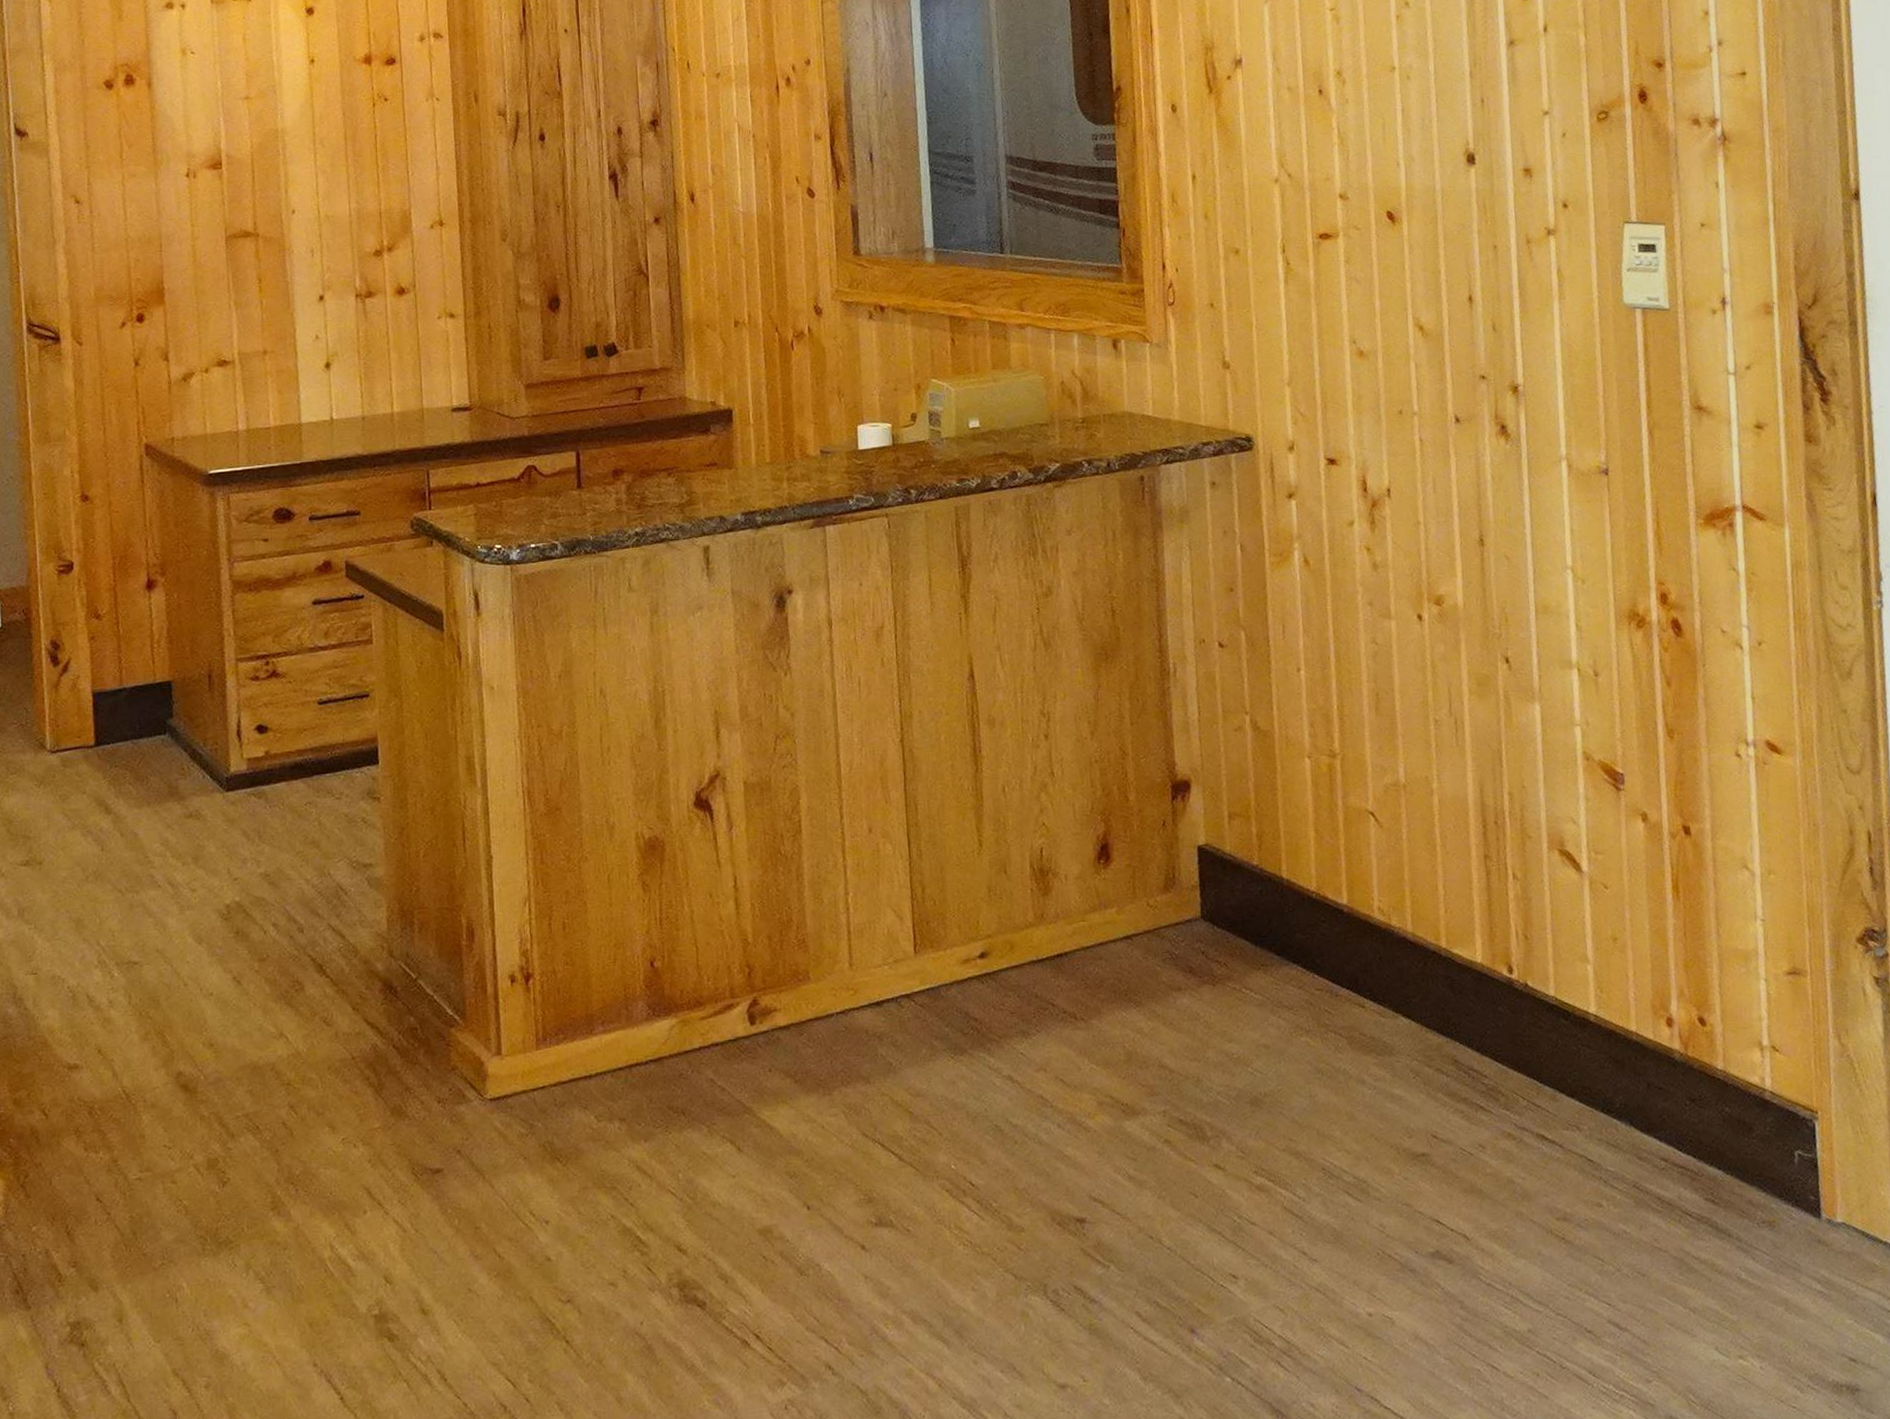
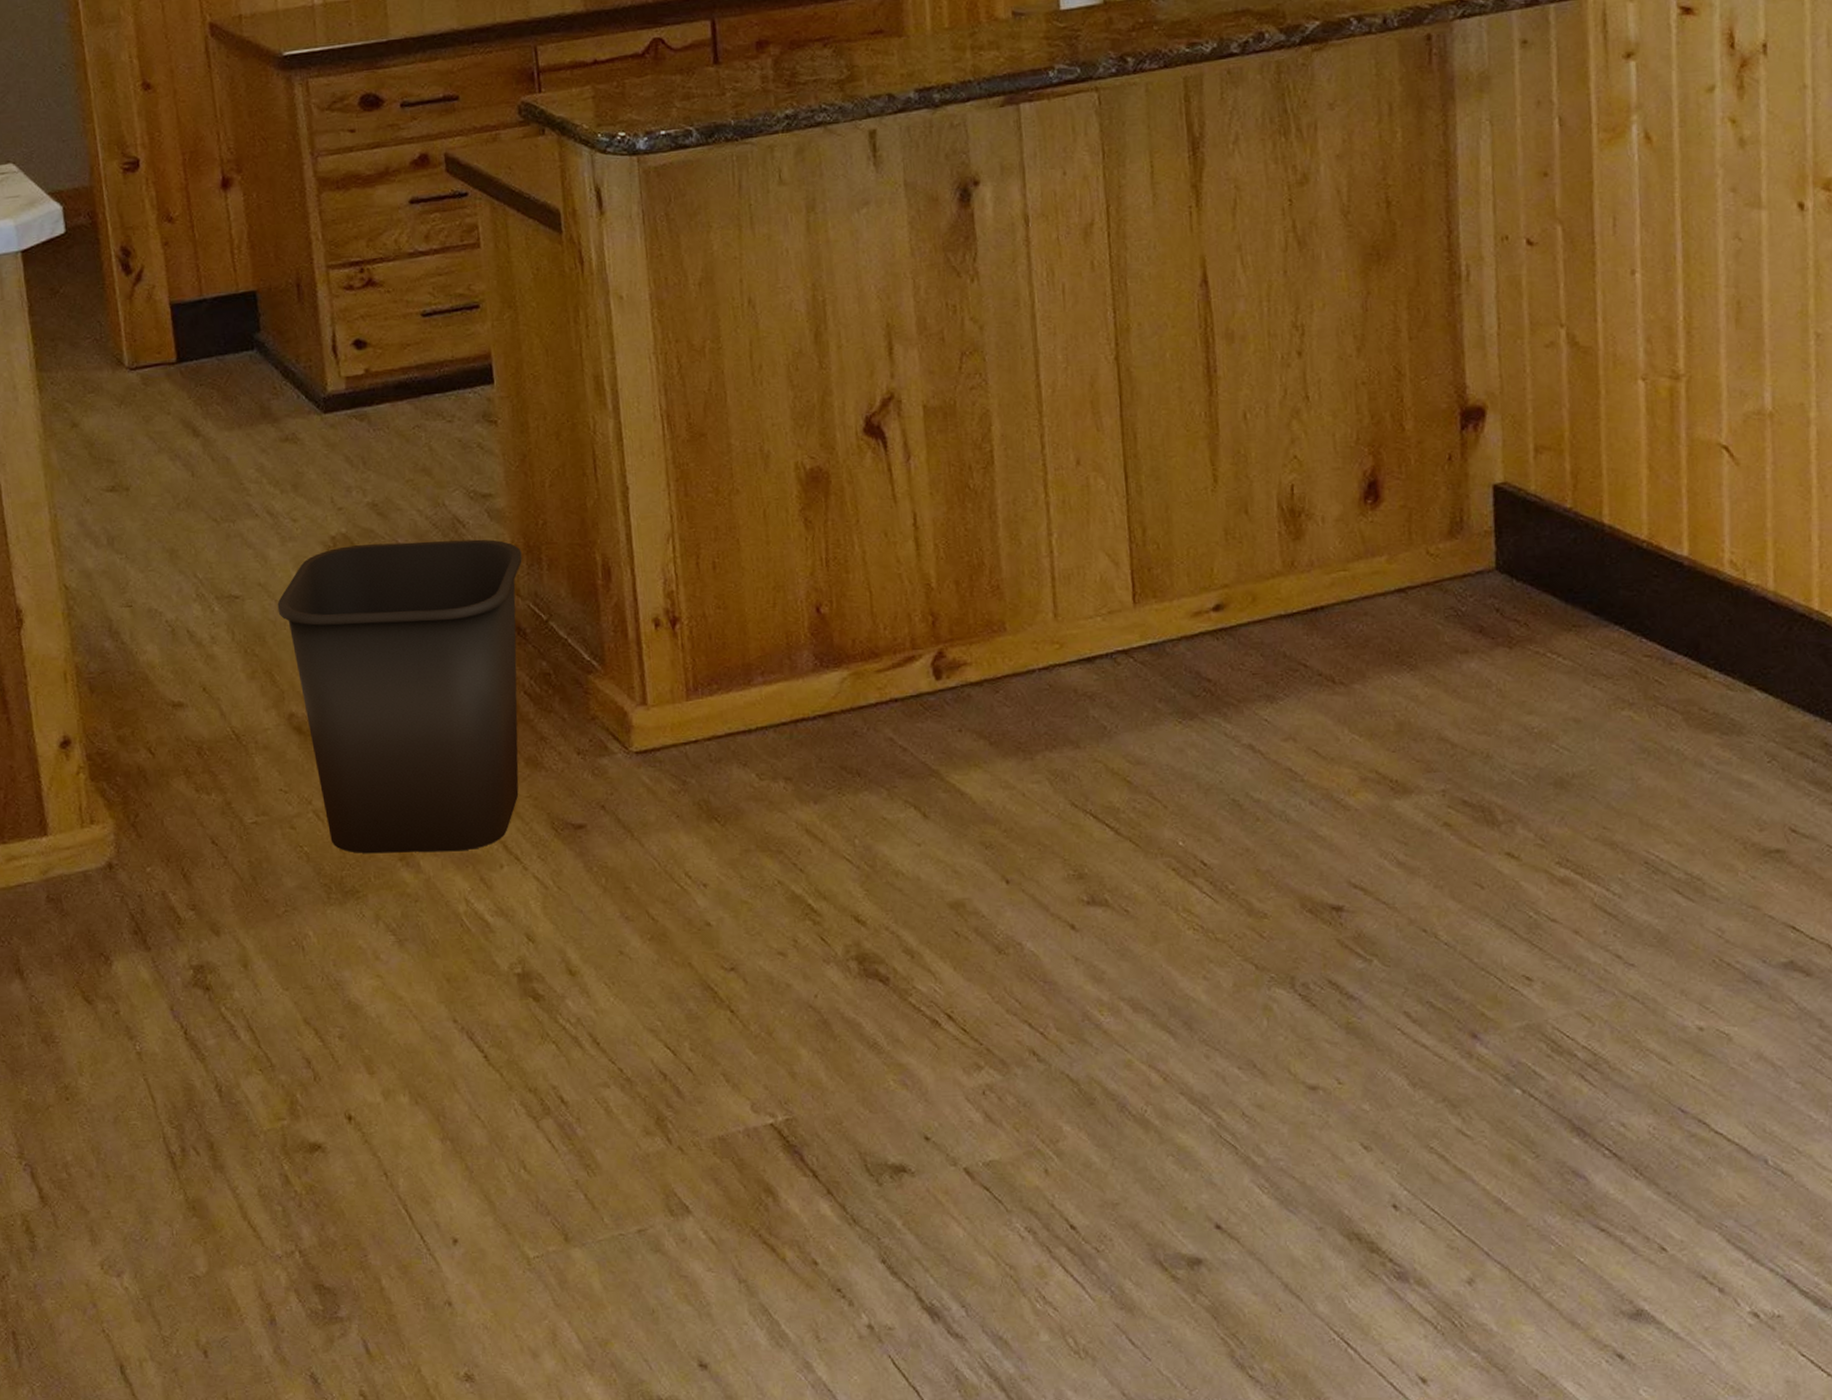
waste bin: none [172,905,397,1205] -> present [277,539,522,854]

